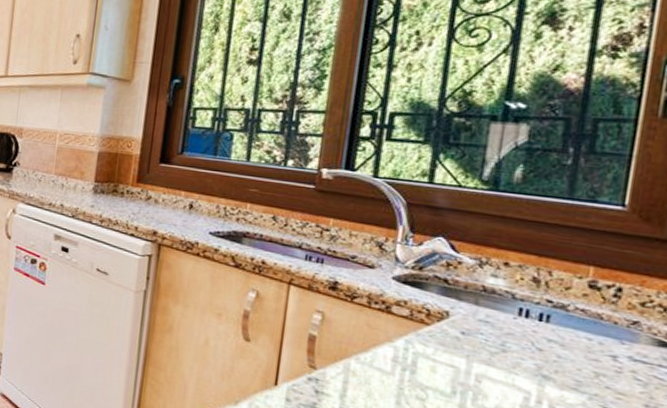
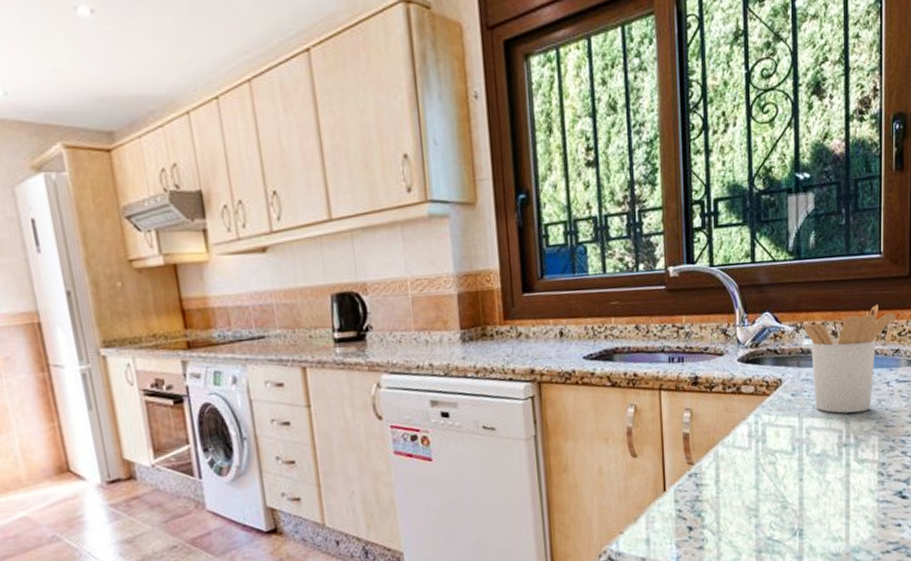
utensil holder: none [490,261,639,381] -> present [803,304,895,414]

